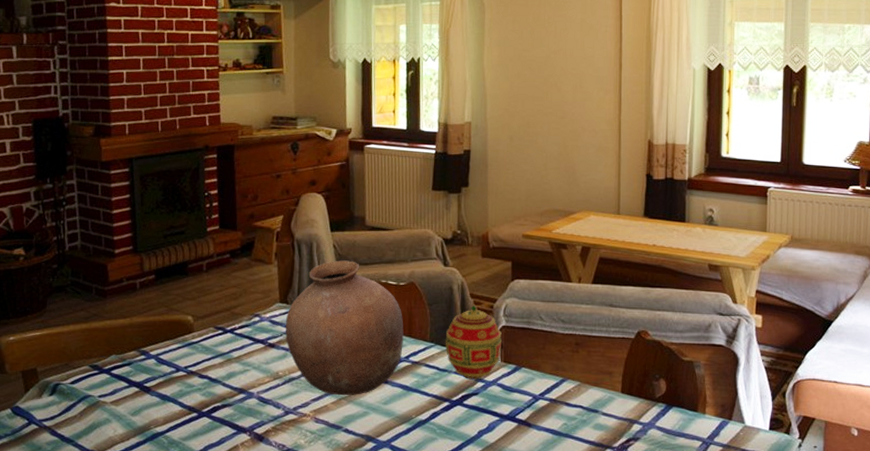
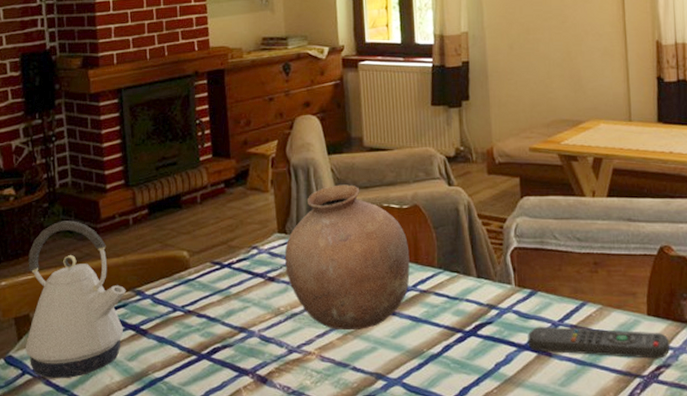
kettle: none [32,282,131,429] -> present [26,221,126,378]
decorative egg: present [445,305,502,380] -> none [454,226,515,307]
remote control: none [510,399,639,433] -> present [528,326,669,359]

